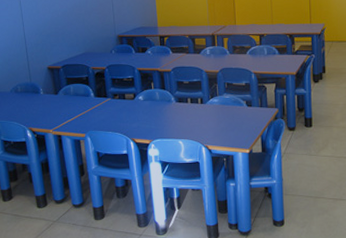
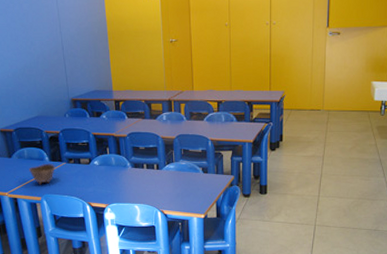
bowl: none [74,100,100,121] -> present [29,164,55,185]

